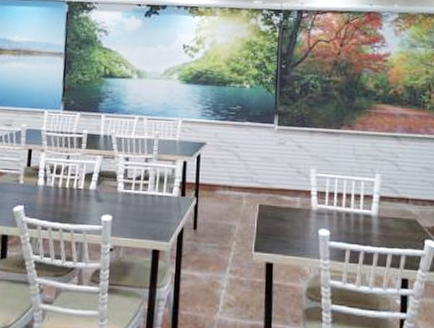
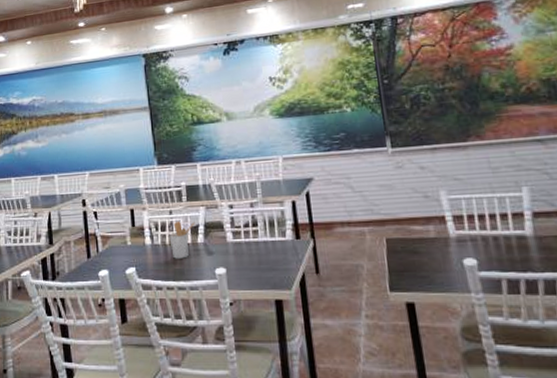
utensil holder: none [62,167,90,203] -> present [169,221,195,259]

